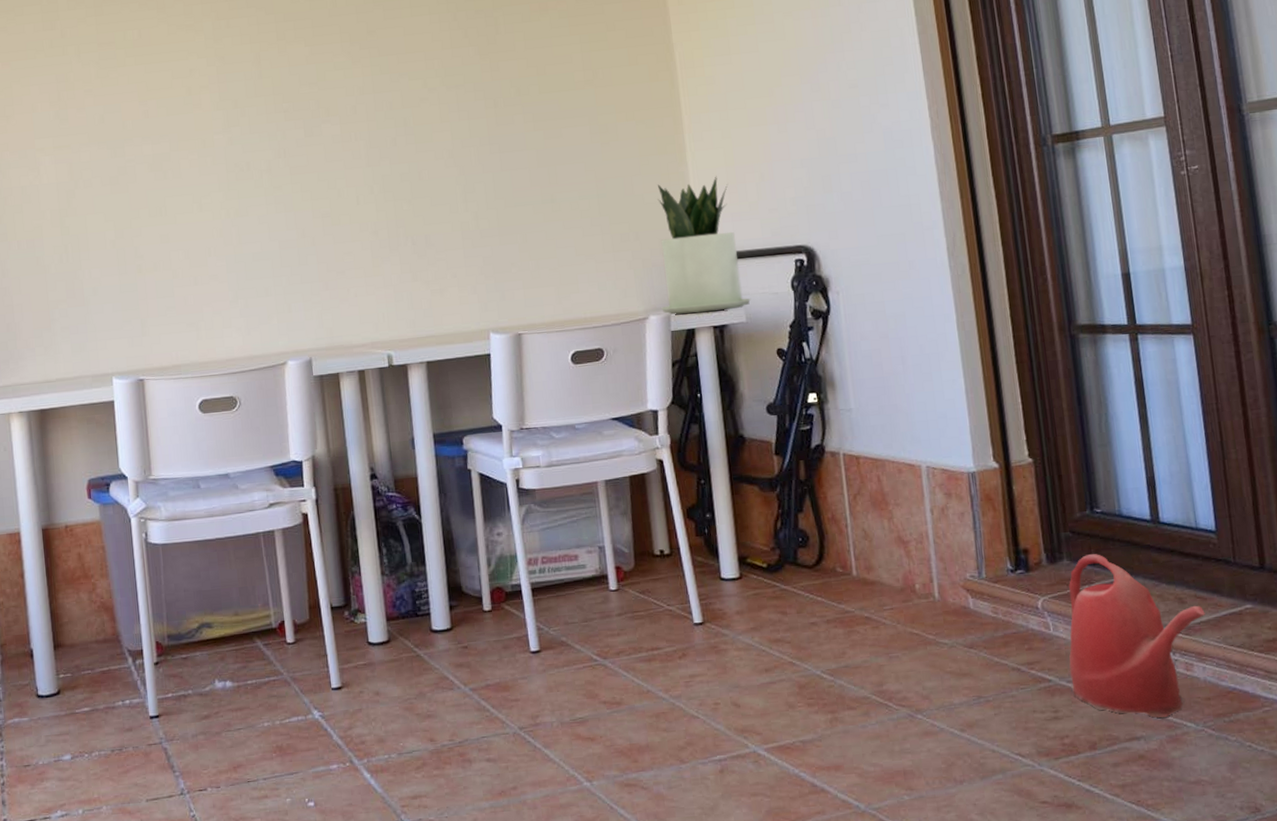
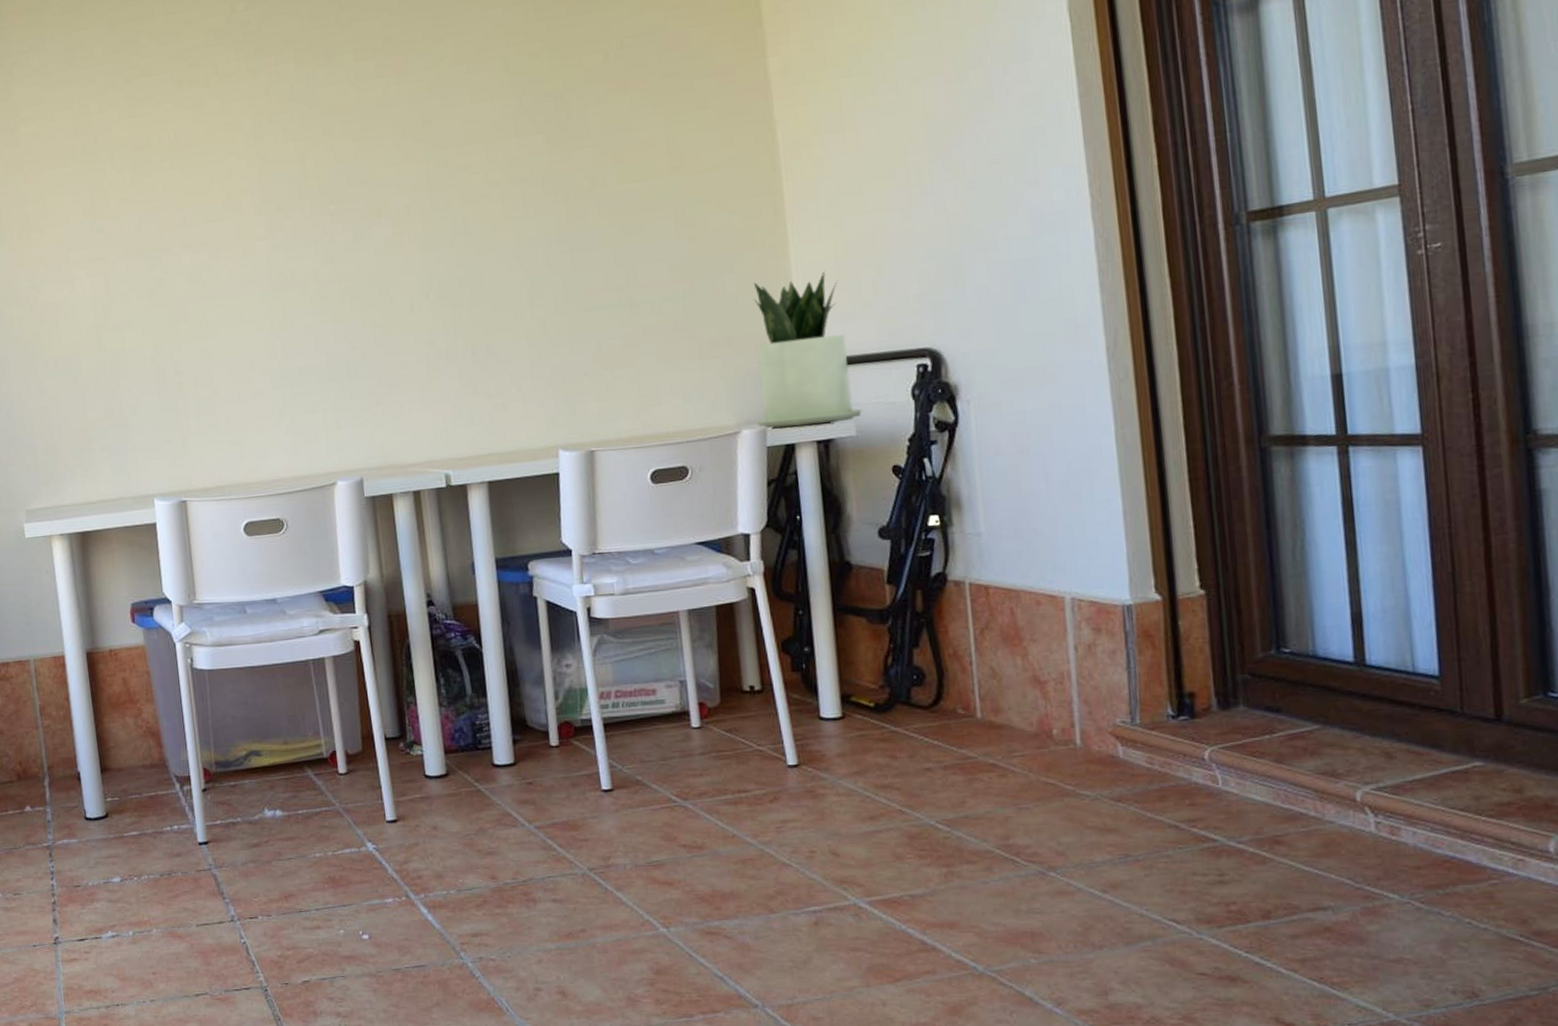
watering can: present [1069,553,1205,718] -> none [1240,699,1420,887]

